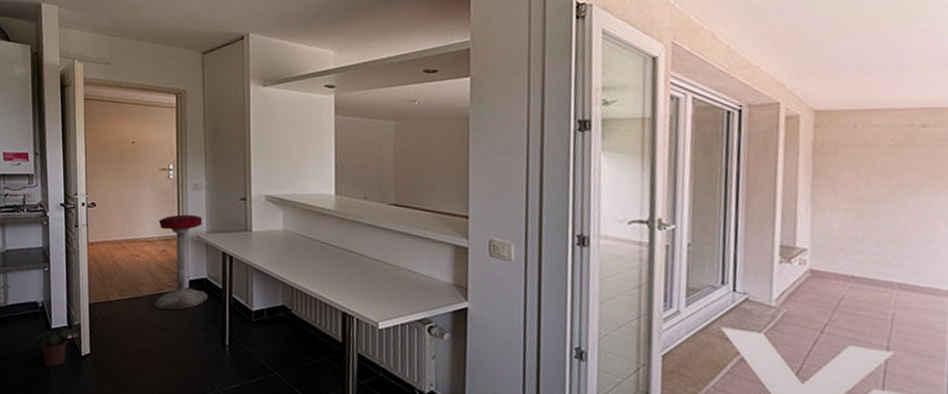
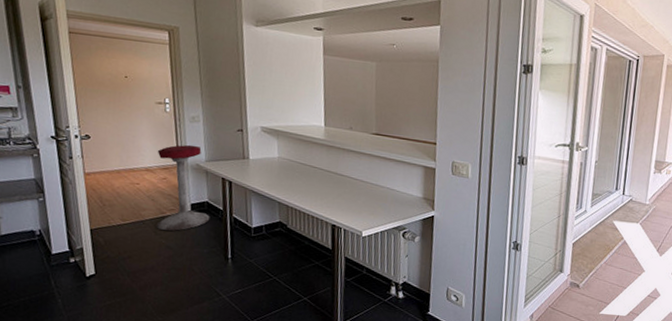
potted plant: present [33,327,74,368] -> none [33,252,76,289]

